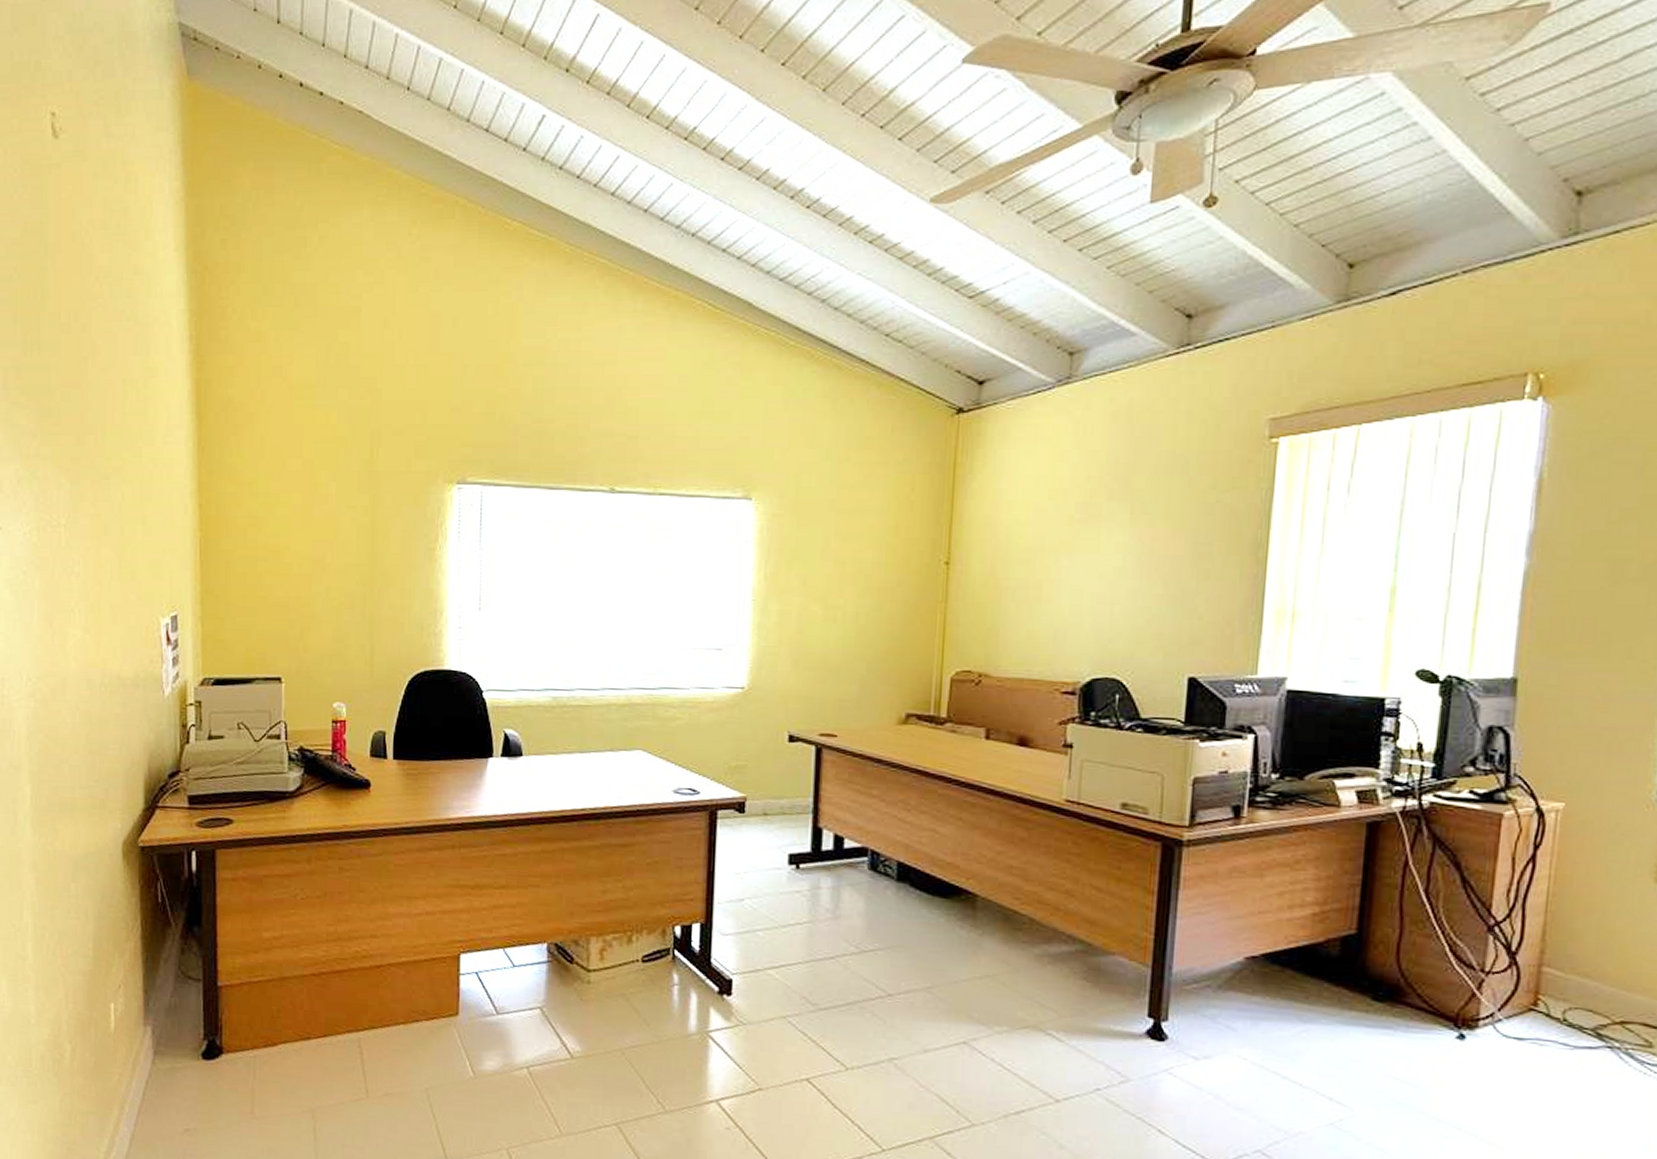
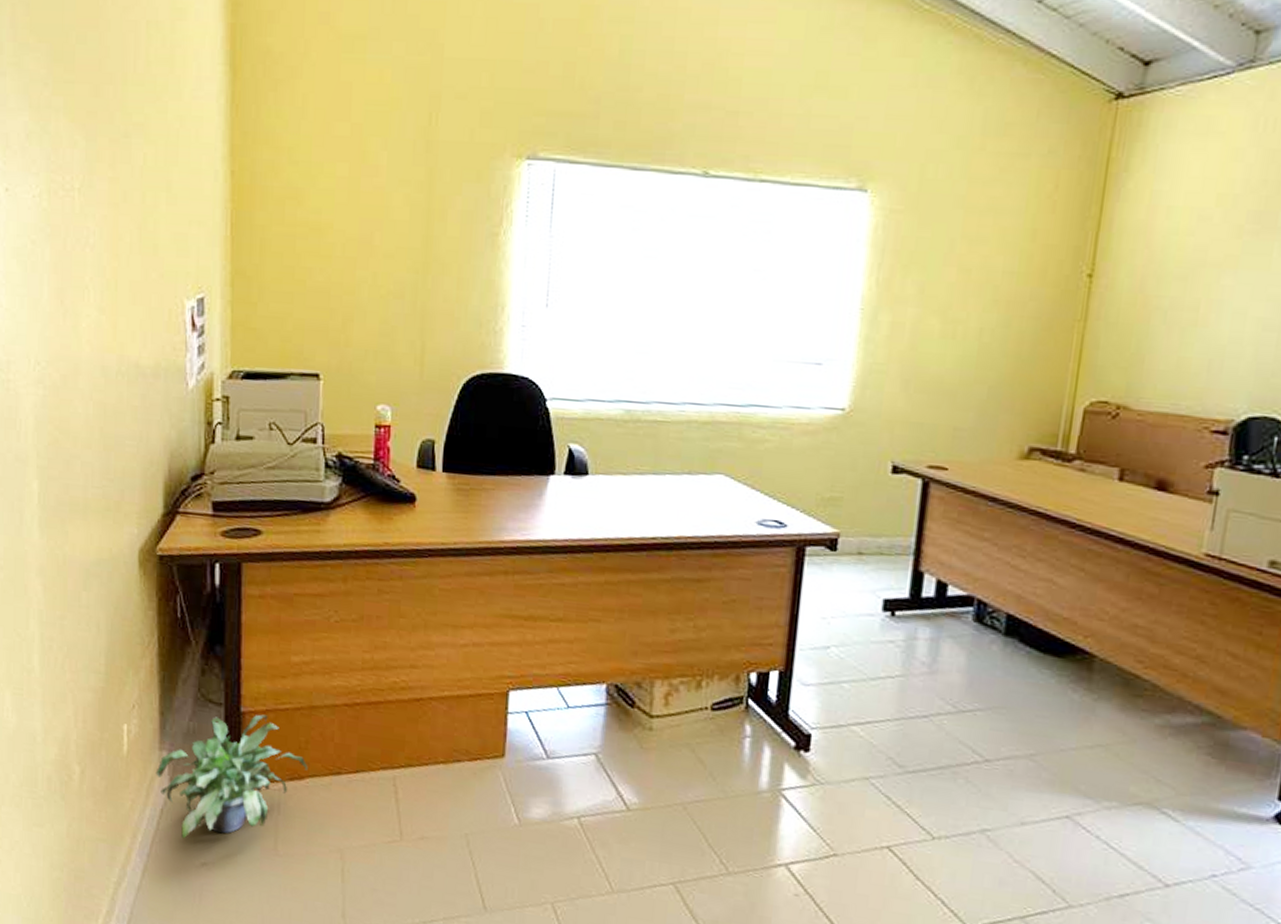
potted plant: none [141,987,280,1108] -> present [155,714,308,839]

